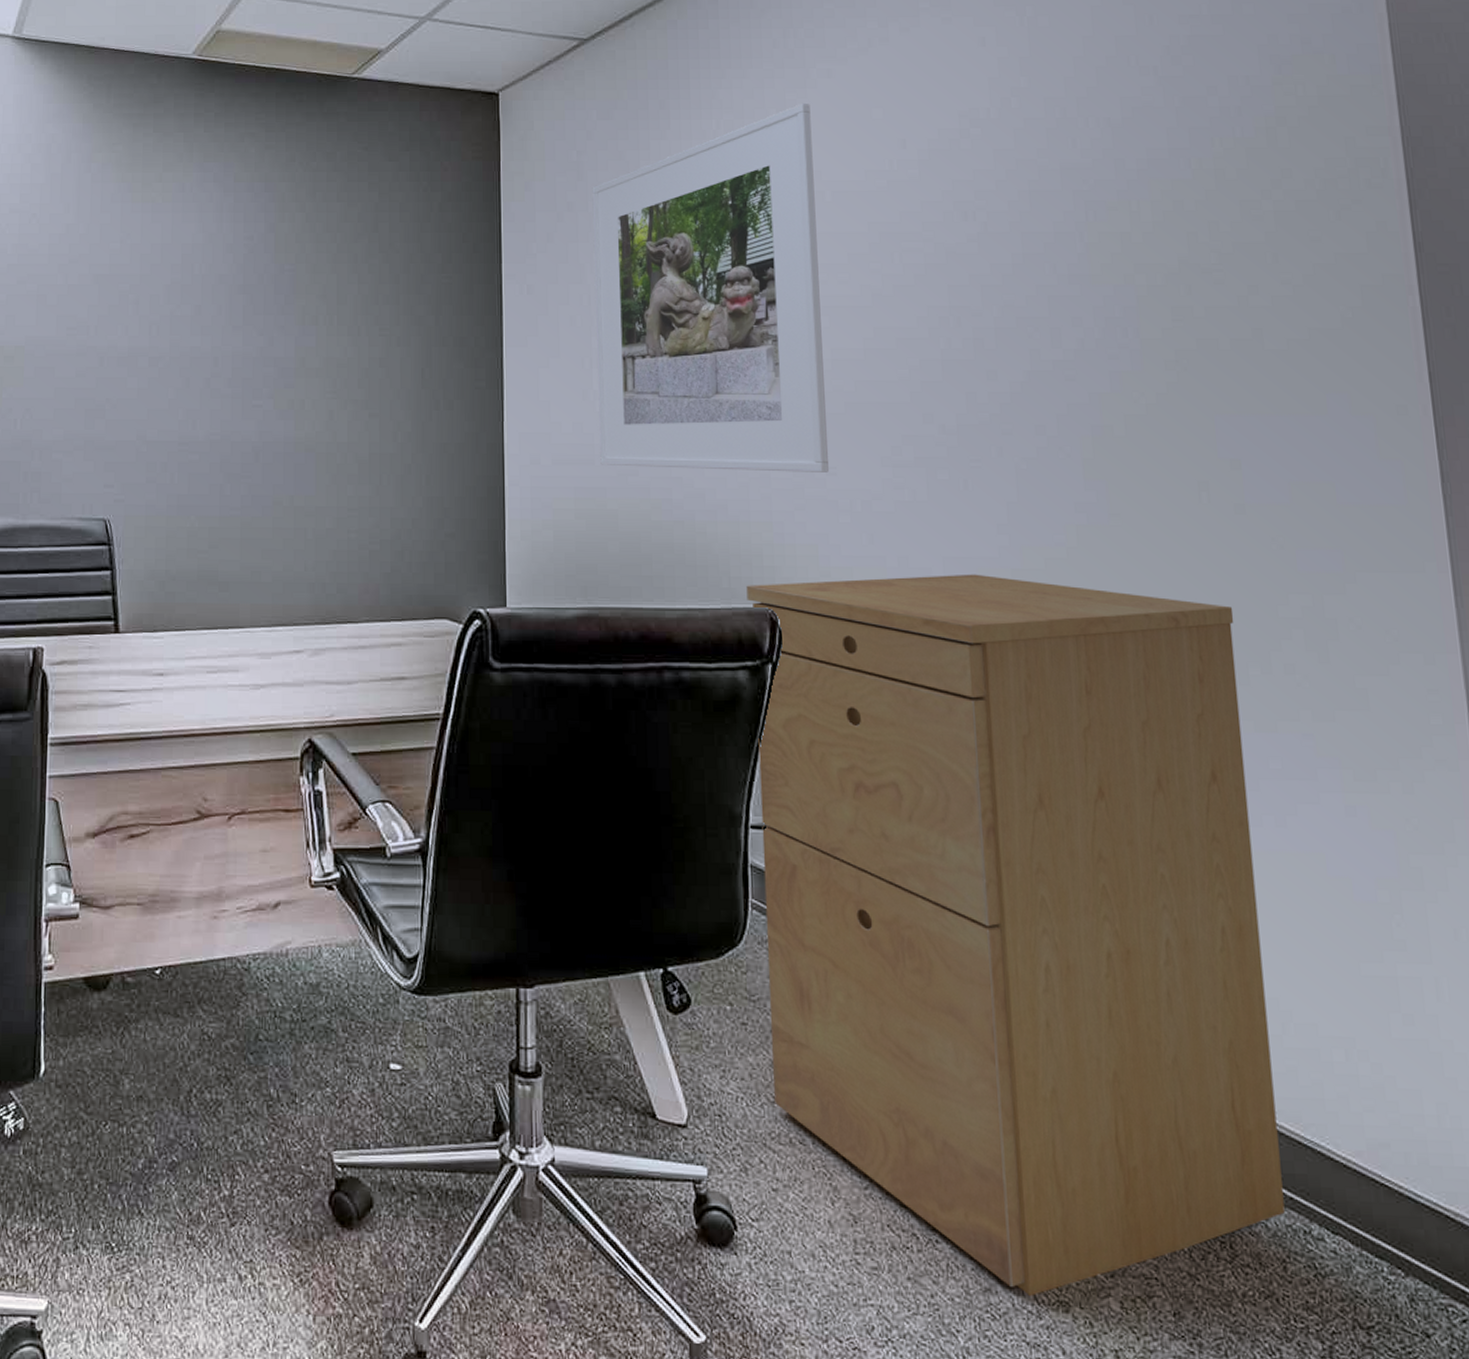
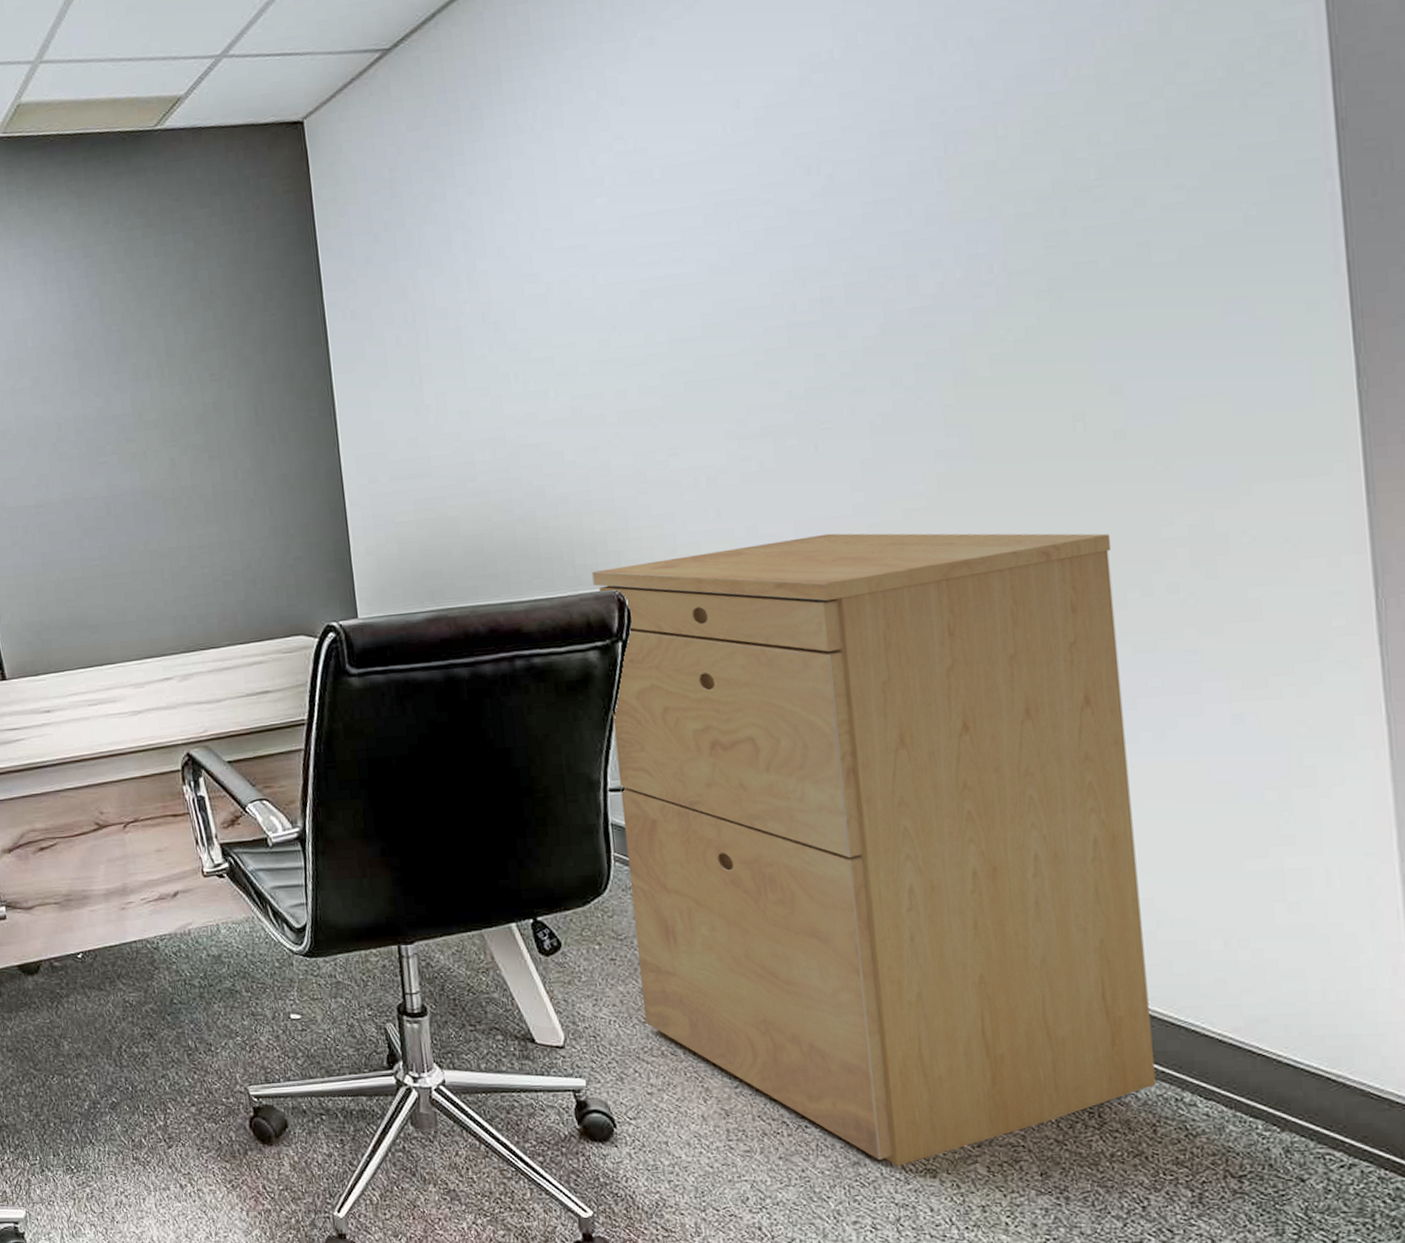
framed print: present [592,103,830,472] -> none [407,77,672,476]

